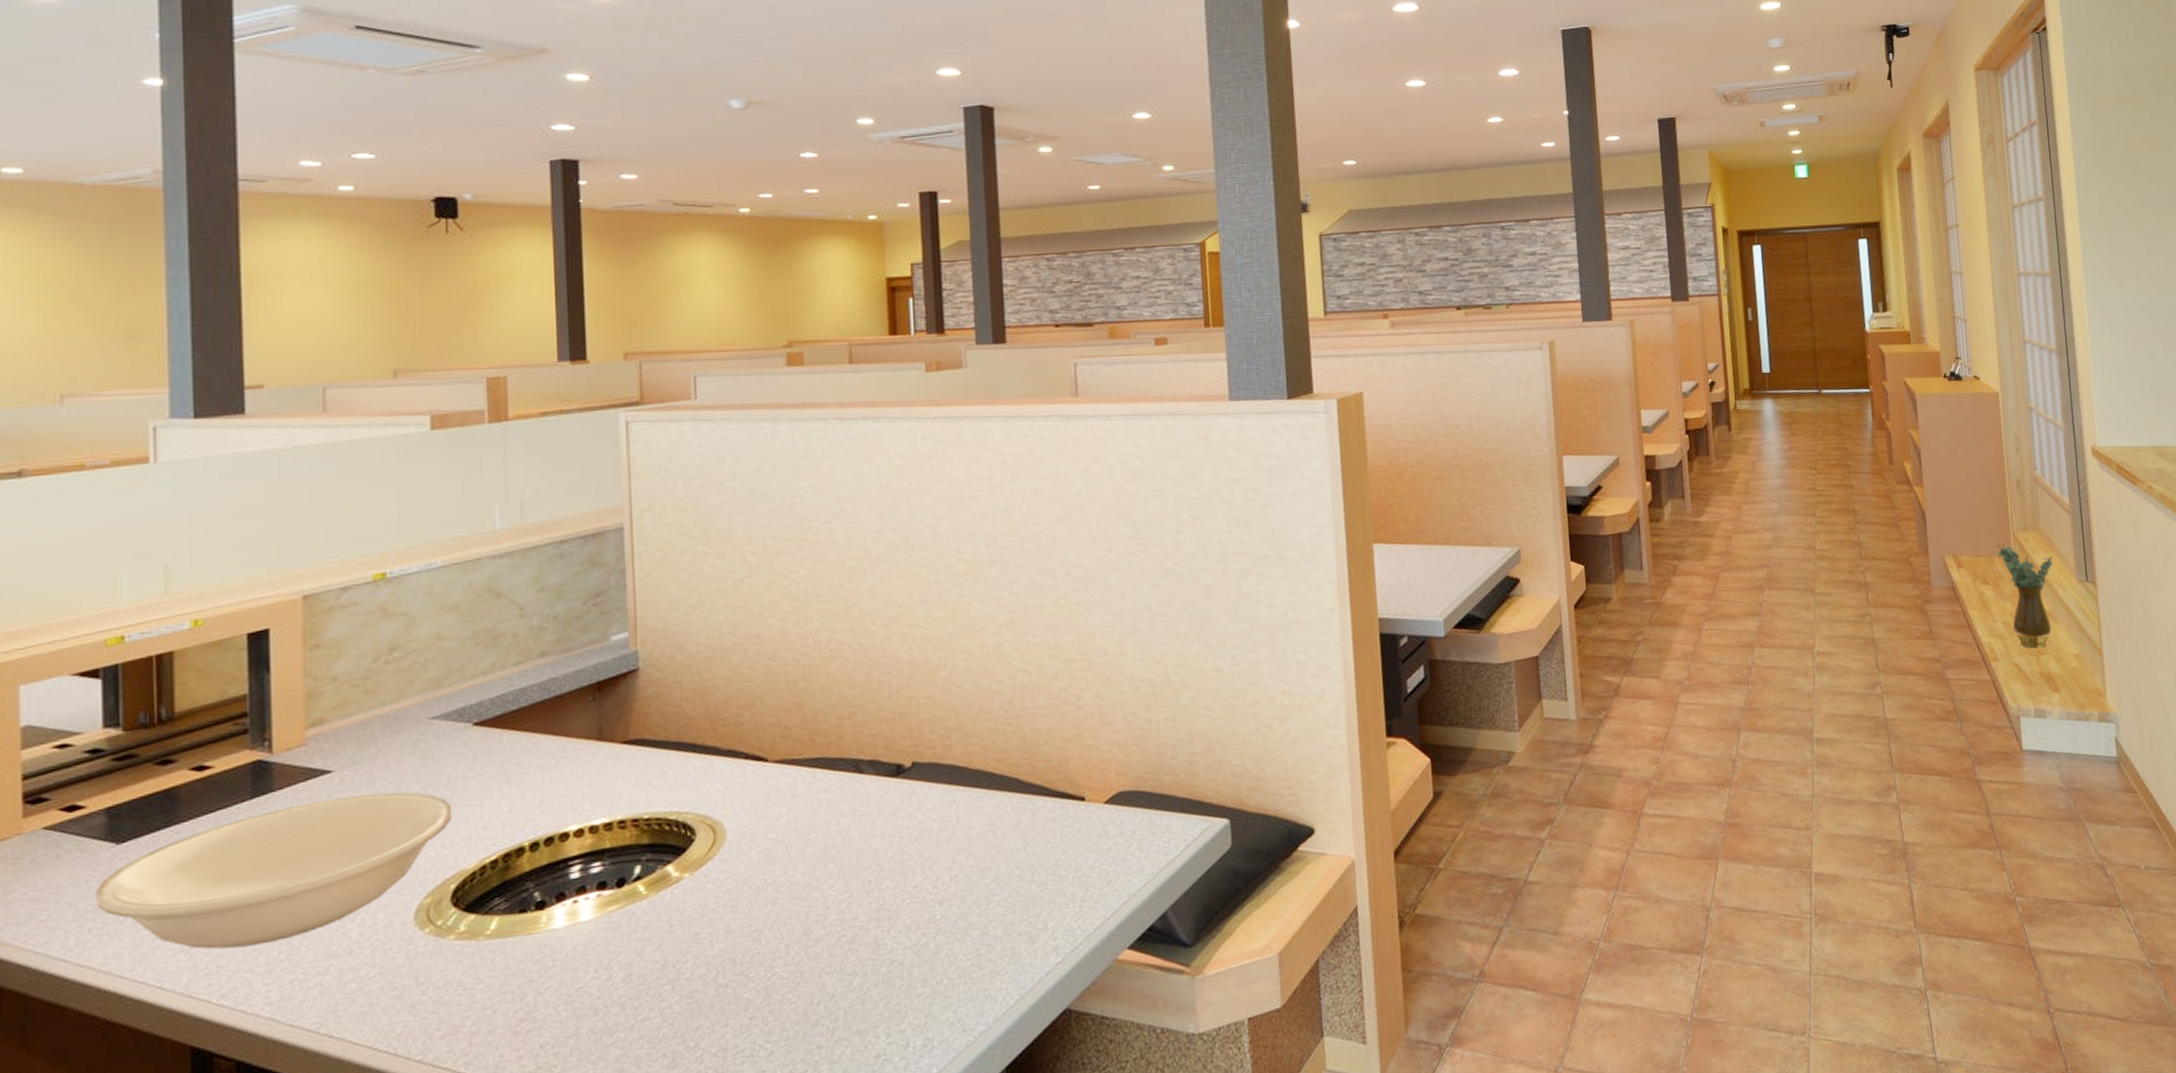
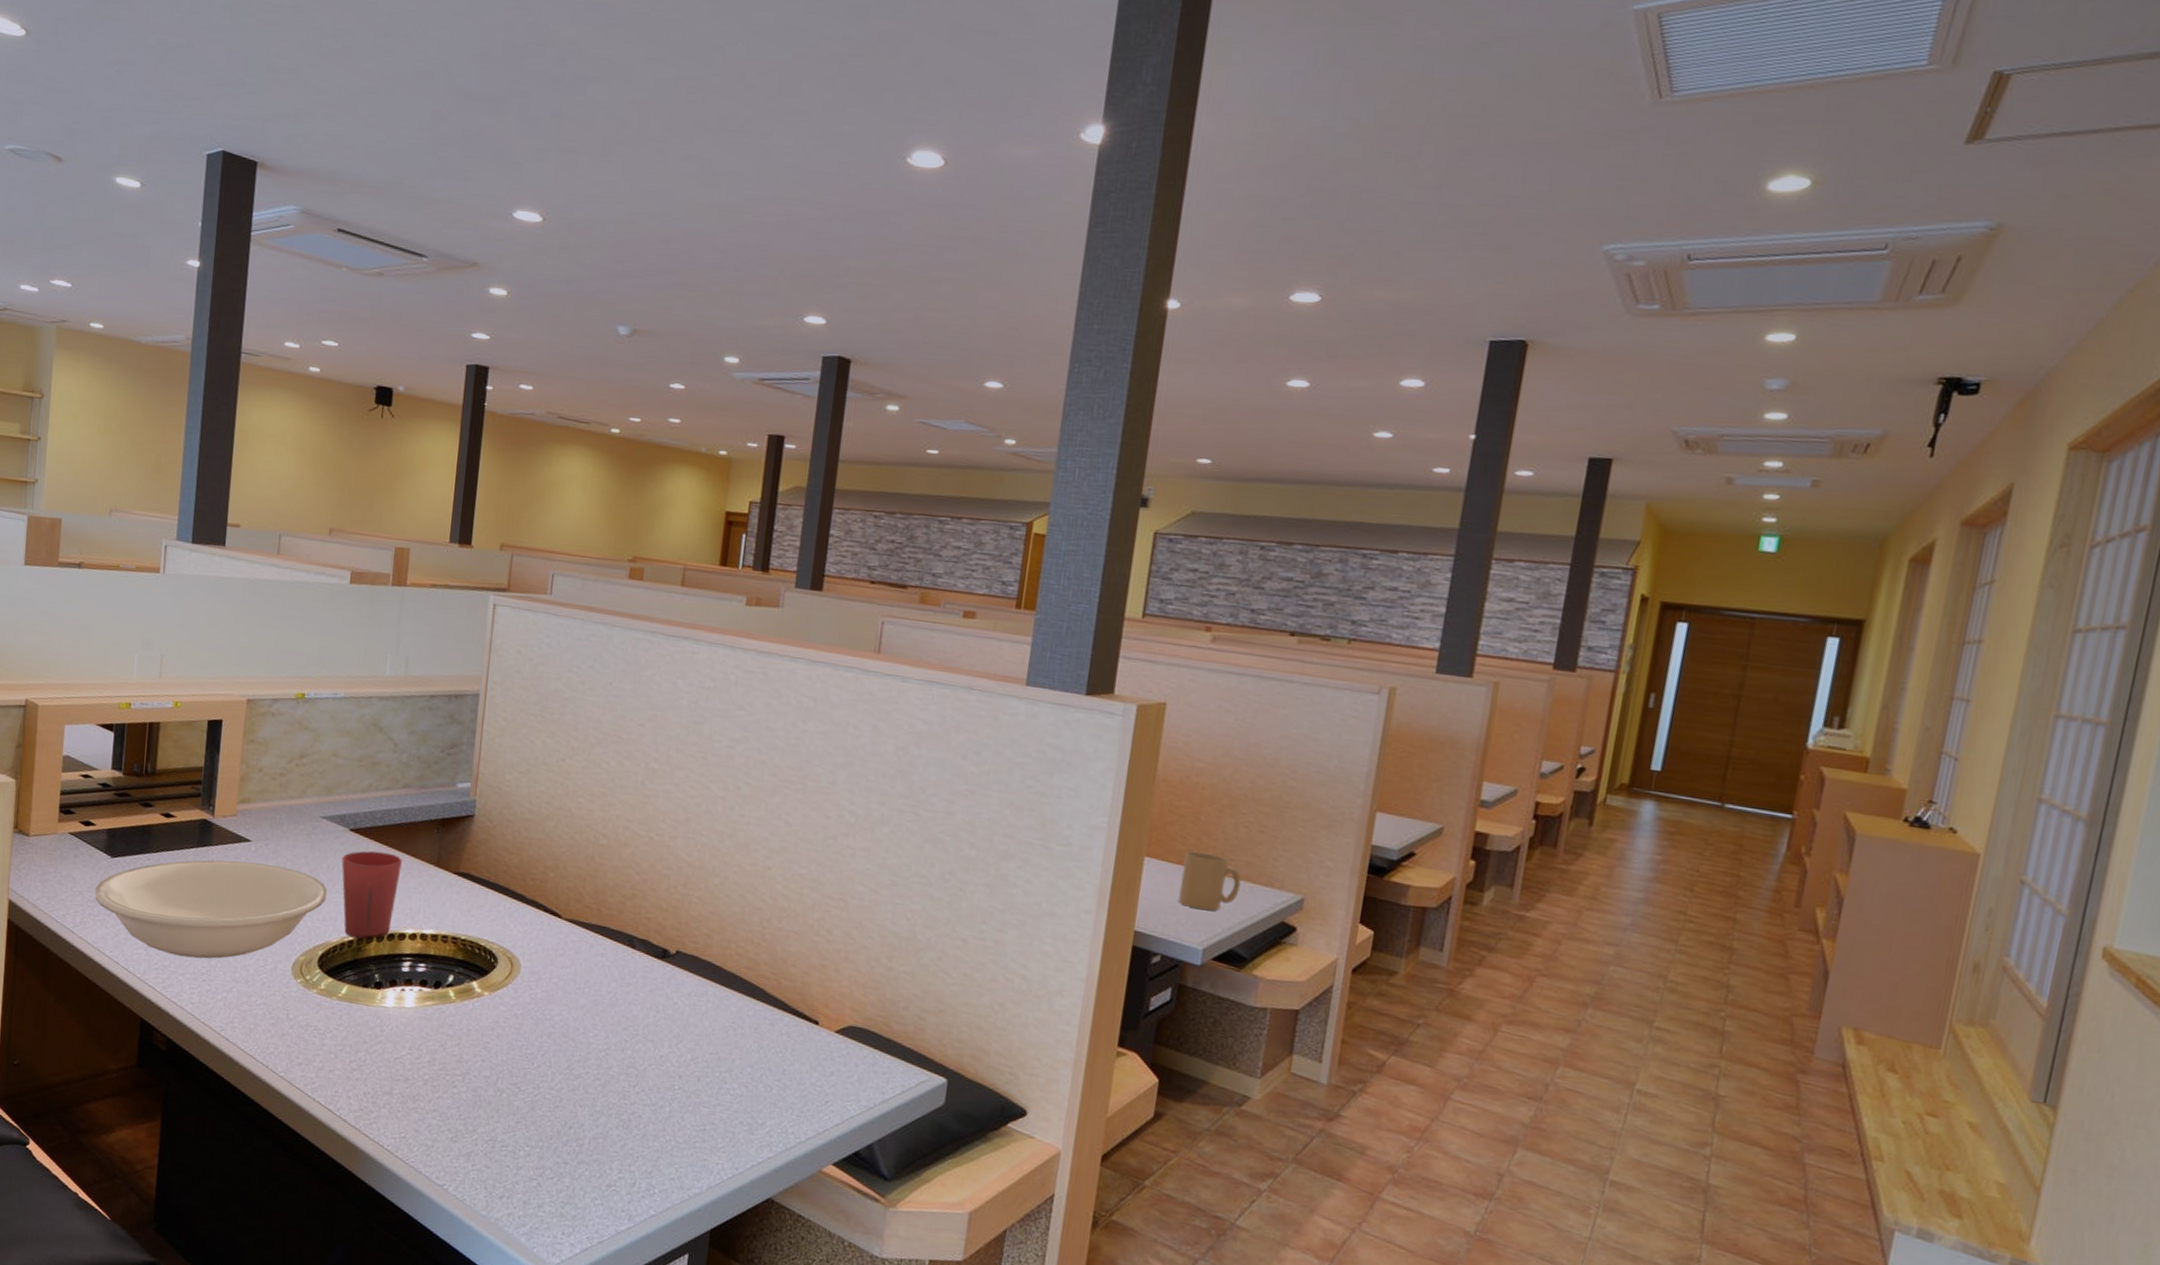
cup: none [467,739,551,856] -> present [341,850,402,940]
cup: none [1409,527,1464,583] -> present [1178,851,1242,911]
vase: present [1998,543,2053,648] -> none [1915,1030,2000,1164]

